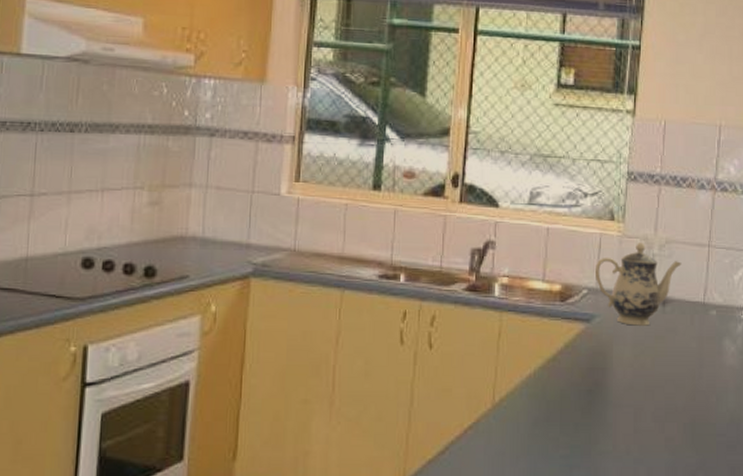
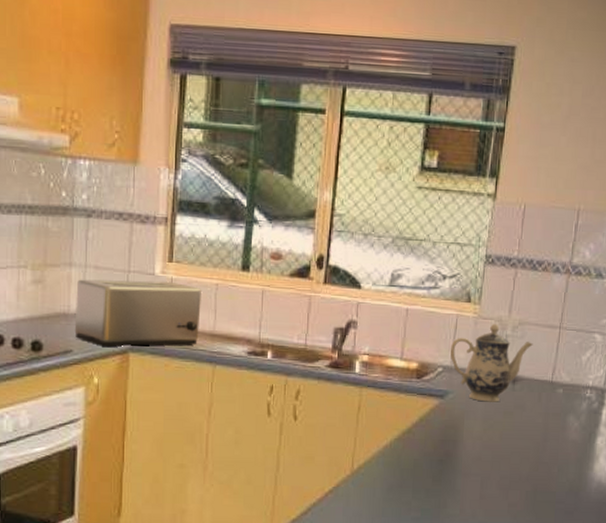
toaster: none [192,200,330,273] -> present [74,279,201,348]

